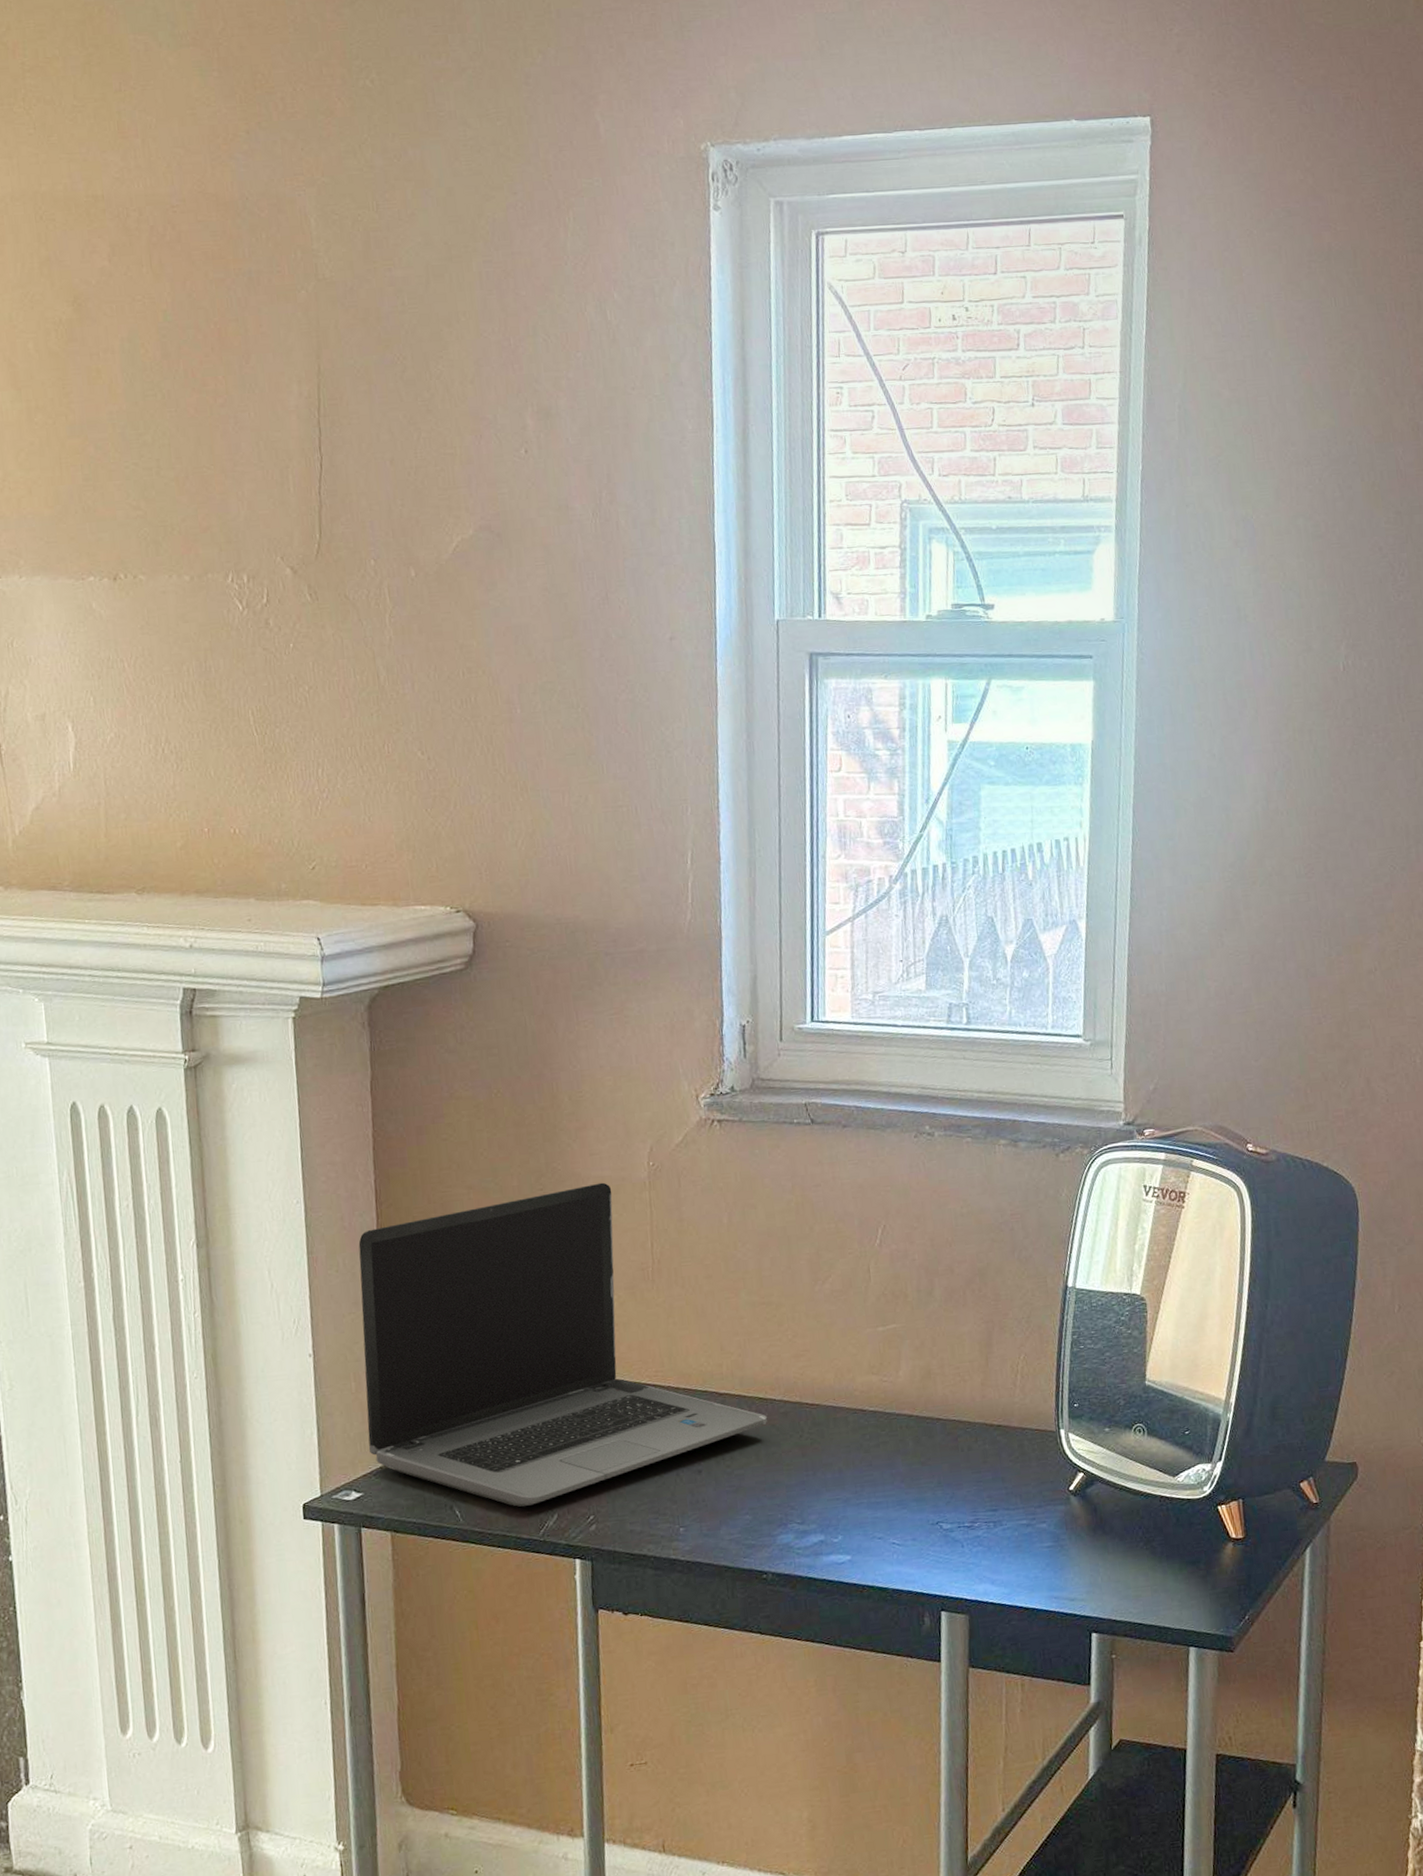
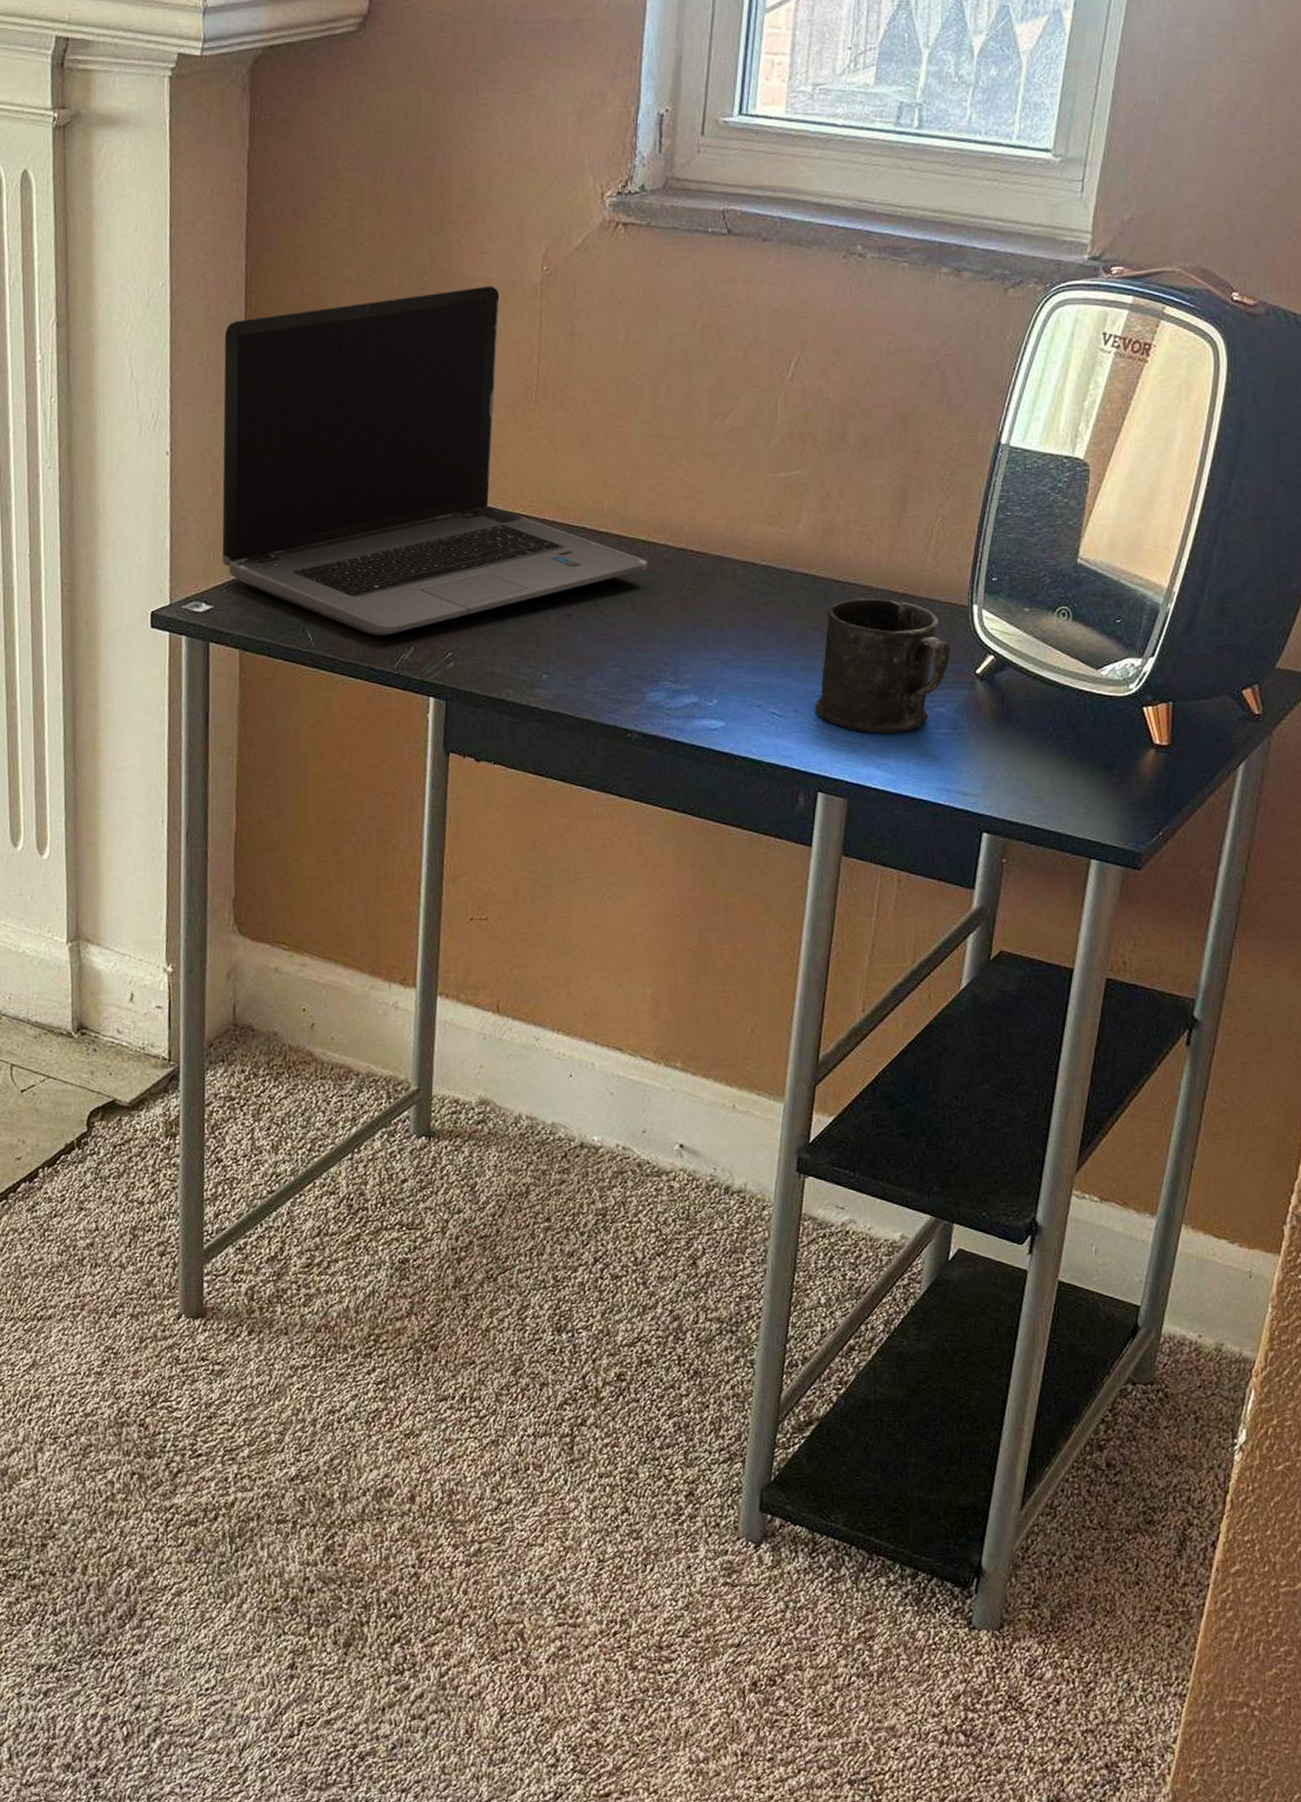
mug: none [930,1431,1045,1553] -> present [815,598,950,733]

